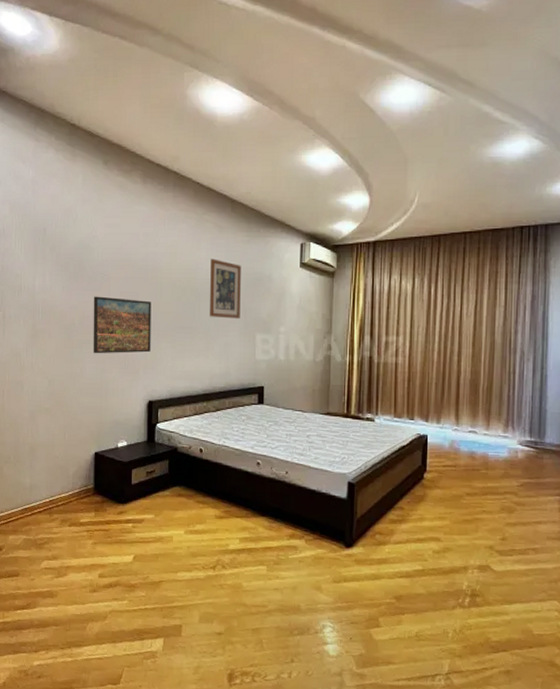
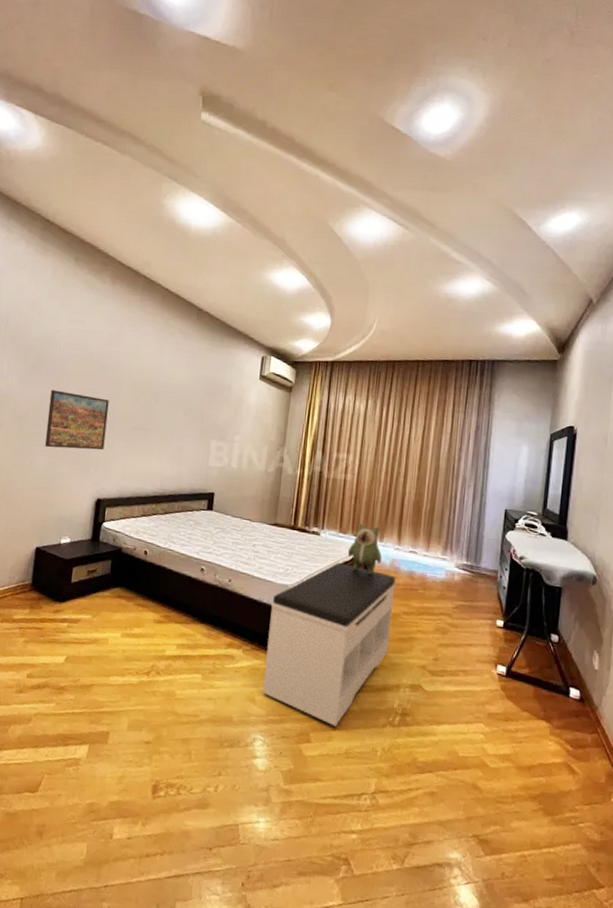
wall art: present [210,259,241,319] -> none [167,363,202,424]
bench: none [328,448,457,611] -> present [263,563,397,727]
plush toy: none [404,406,441,458] -> present [347,523,382,575]

